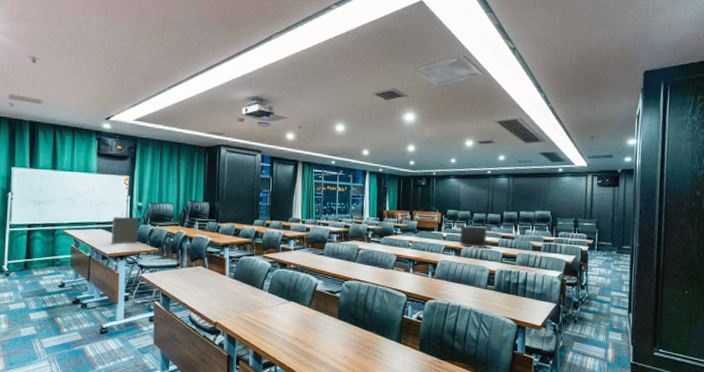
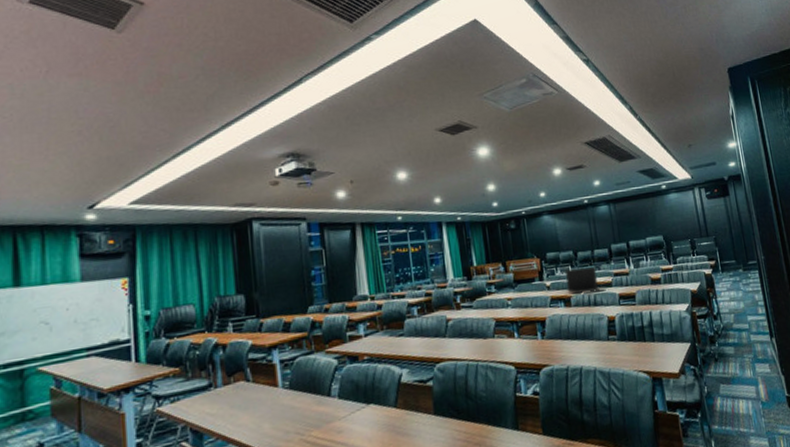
binder: present [111,216,139,244] -> none [108,330,149,375]

